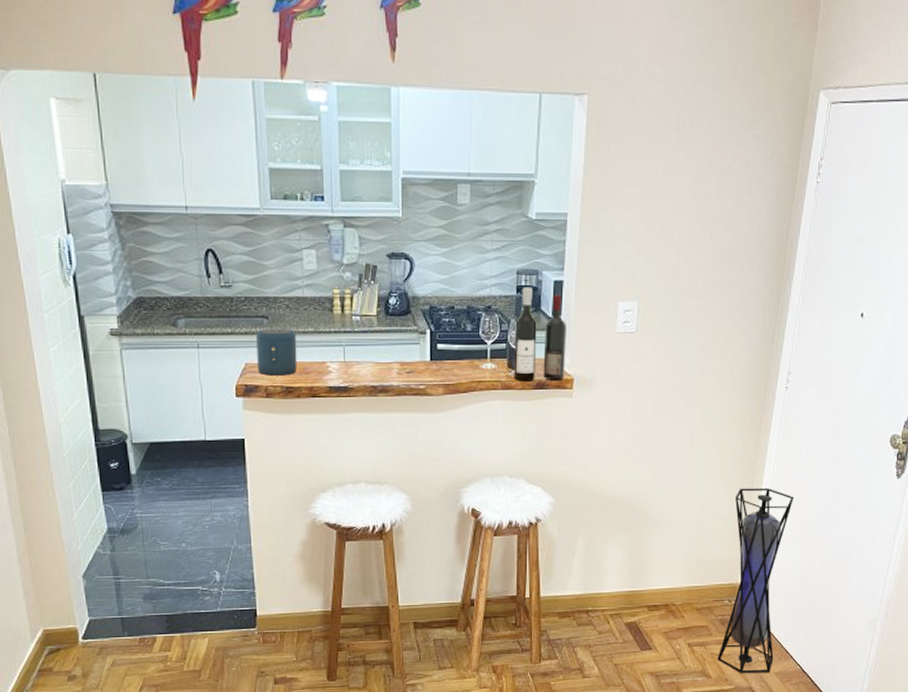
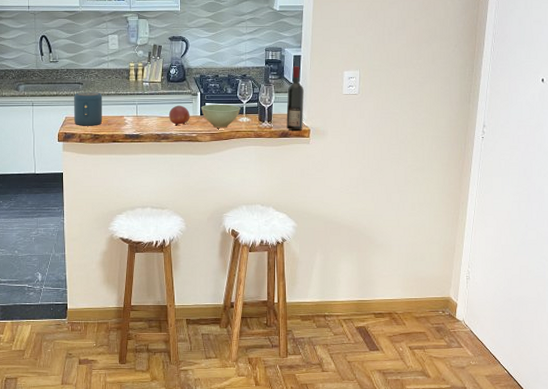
fruit: none [387,347,416,375] -> present [168,105,190,126]
bowl: none [431,345,484,378] -> present [201,104,241,129]
bottle: present [514,287,537,382] -> none [263,60,281,132]
lantern: present [717,487,795,674] -> none [434,218,495,376]

